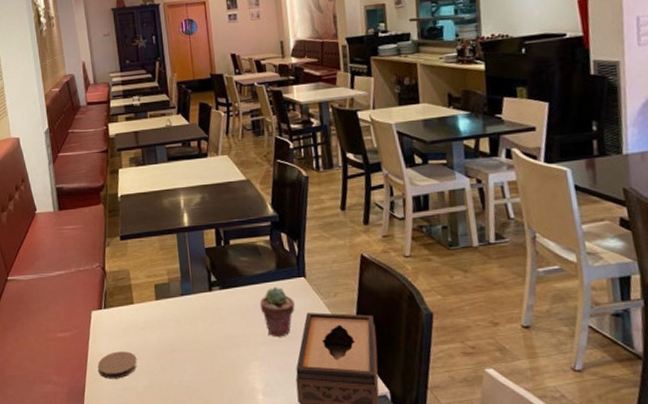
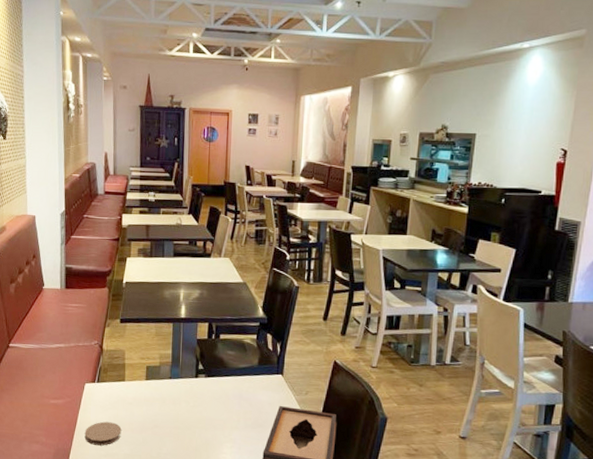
potted succulent: present [259,286,295,337] -> none [239,380,270,425]

